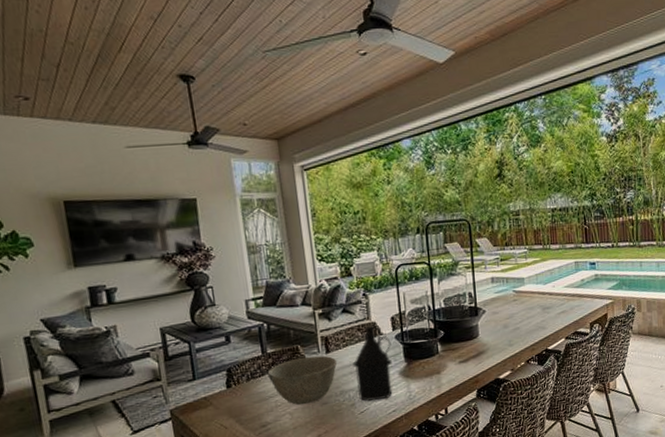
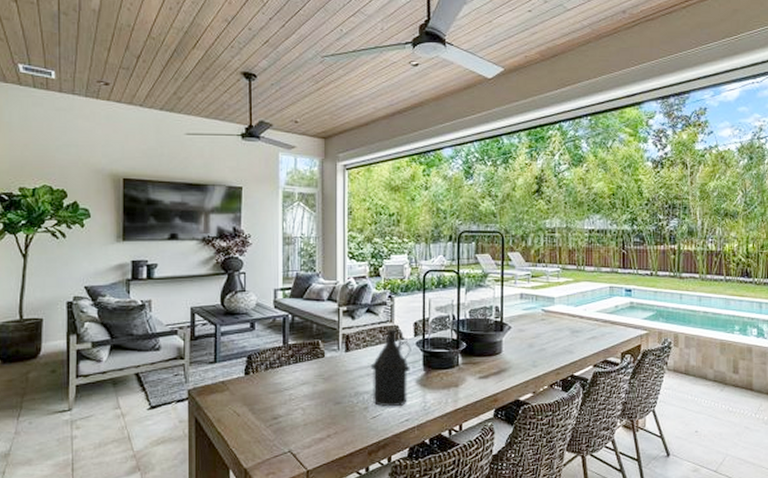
bowl: present [267,356,338,405] -> none [285,353,356,402]

